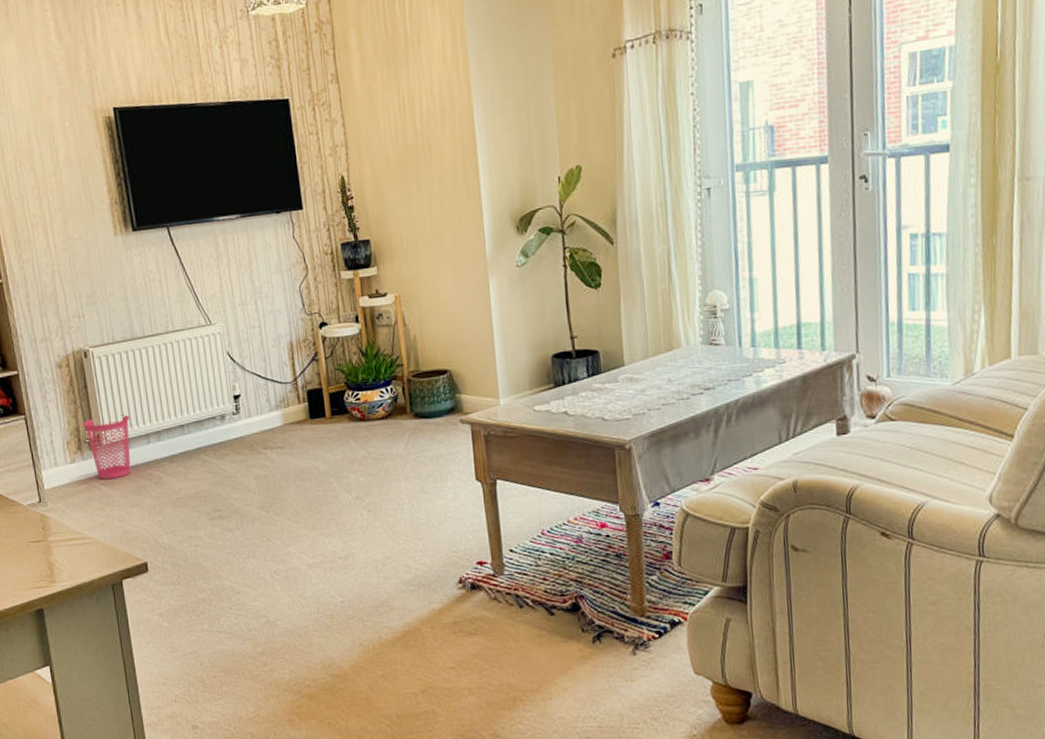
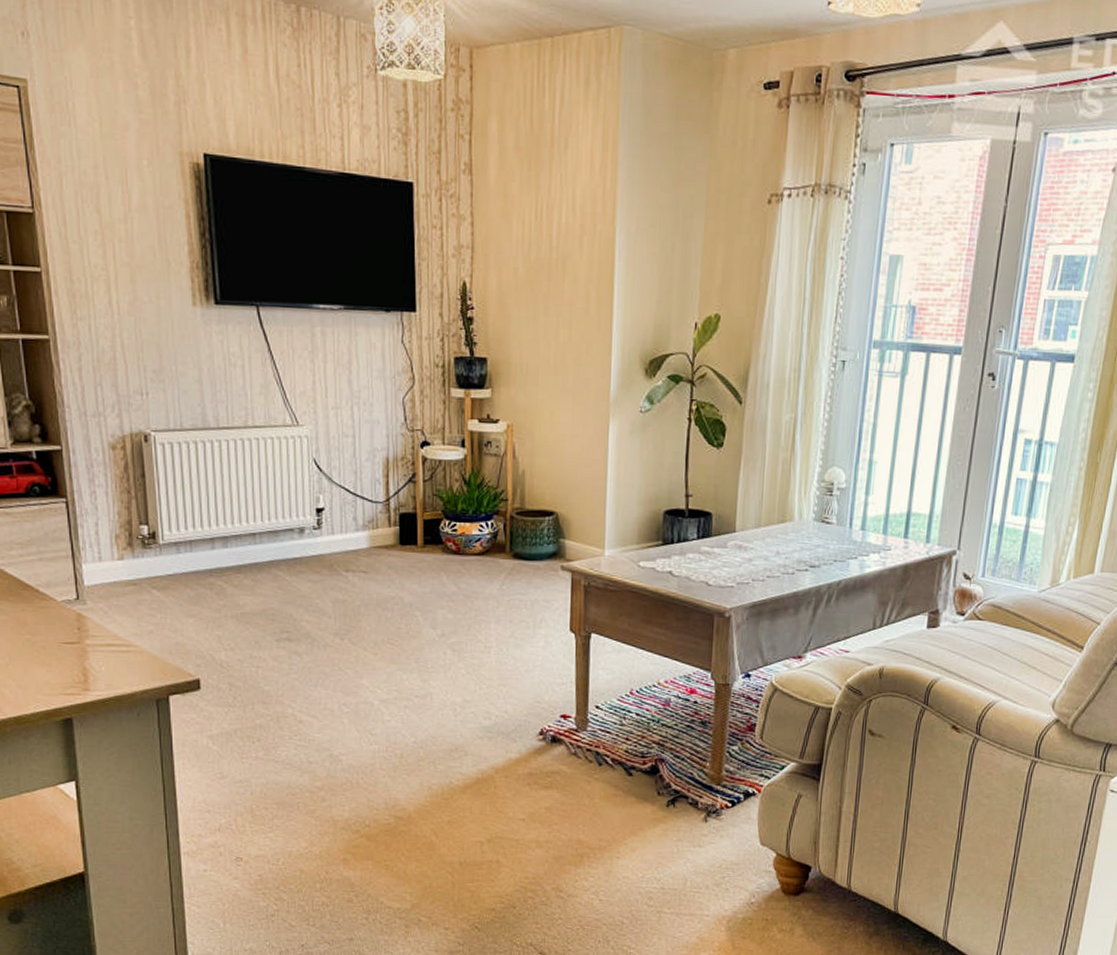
waste basket: present [83,414,131,480] -> none [136,512,193,584]

